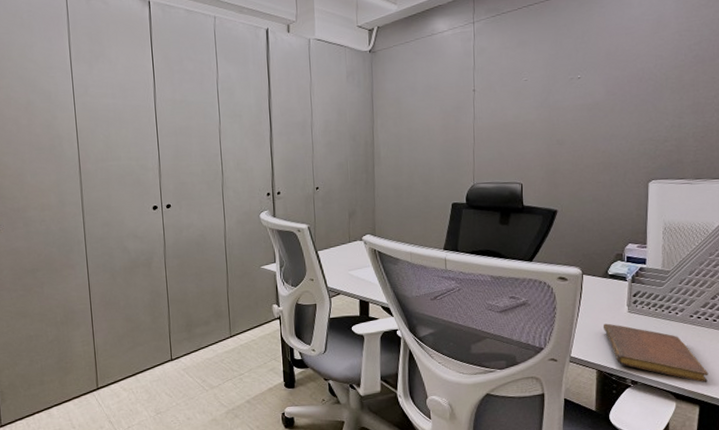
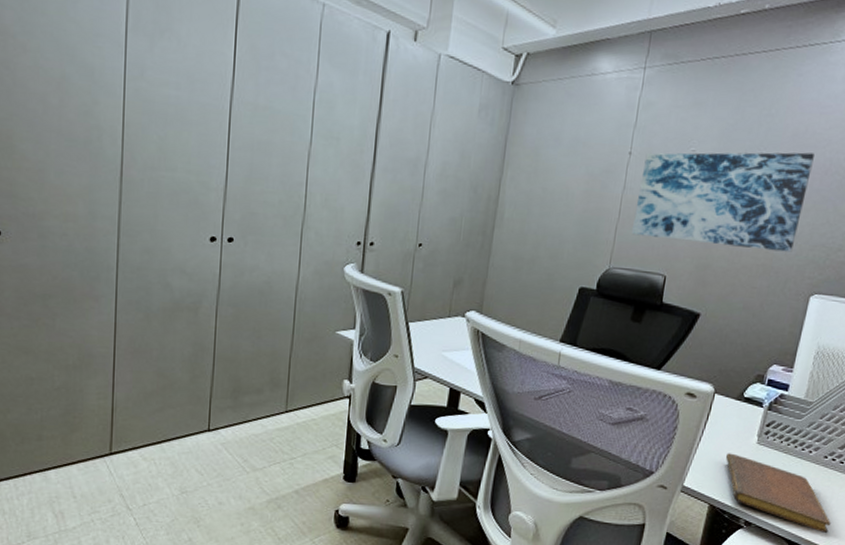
wall art: none [486,66,628,155] -> present [631,152,815,252]

